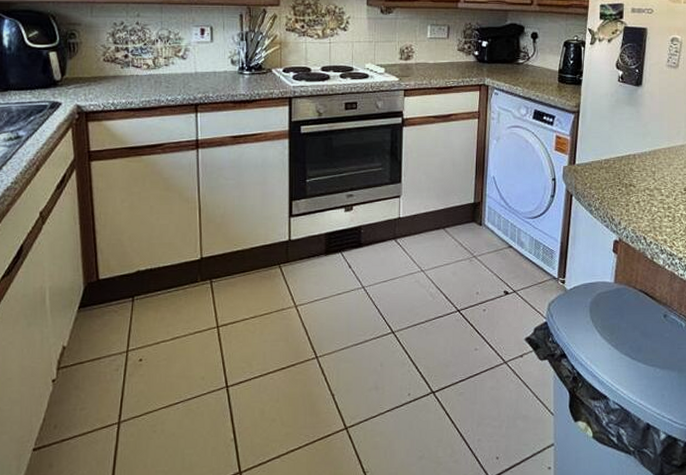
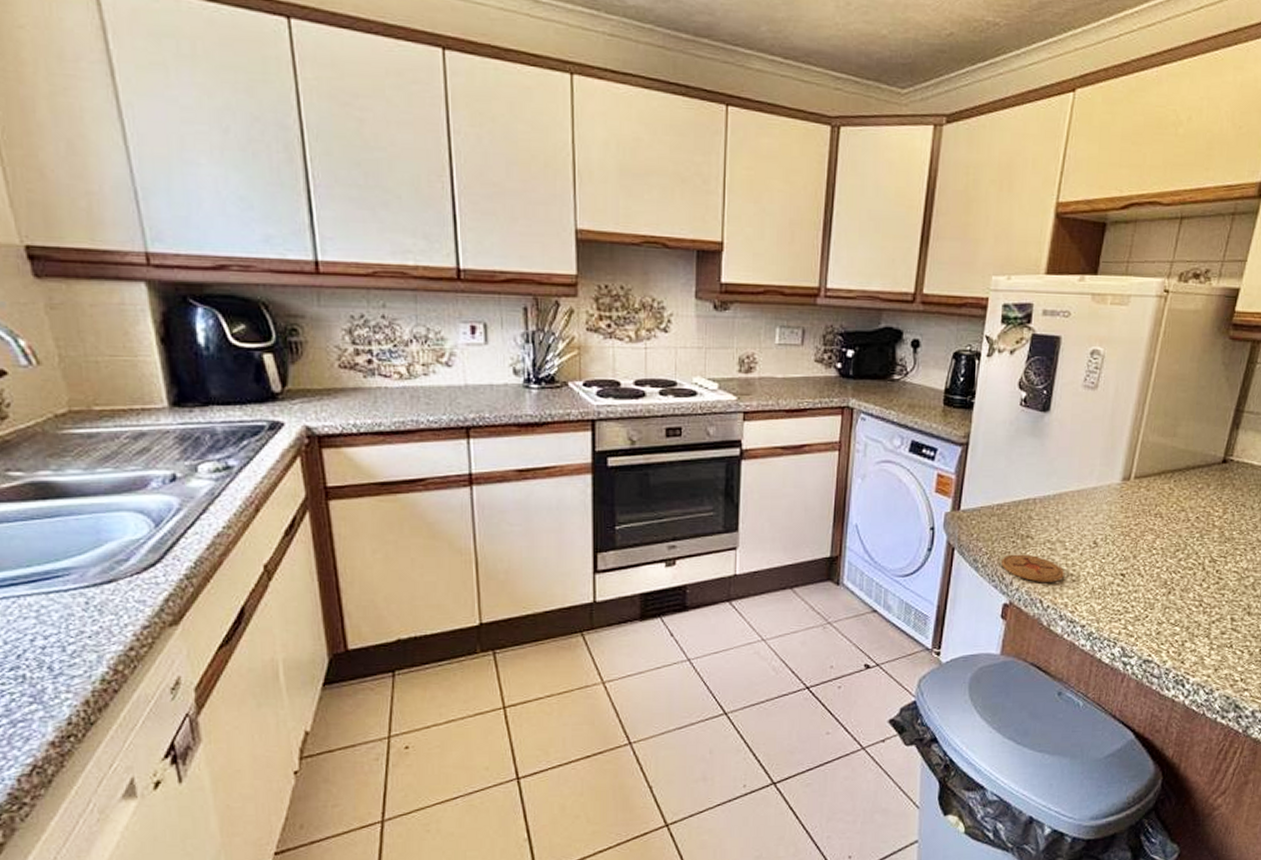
coaster: none [611,199,663,222] -> present [1002,554,1065,582]

